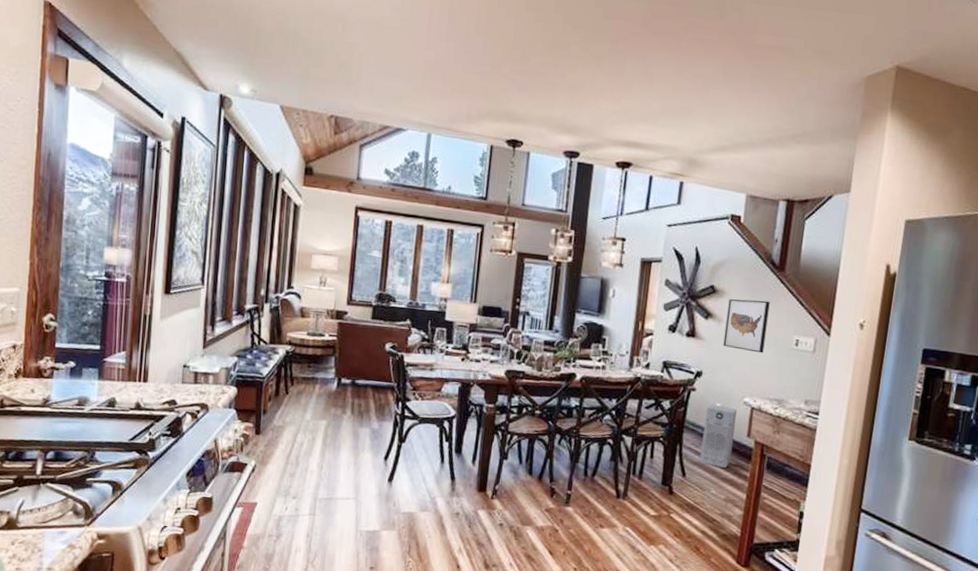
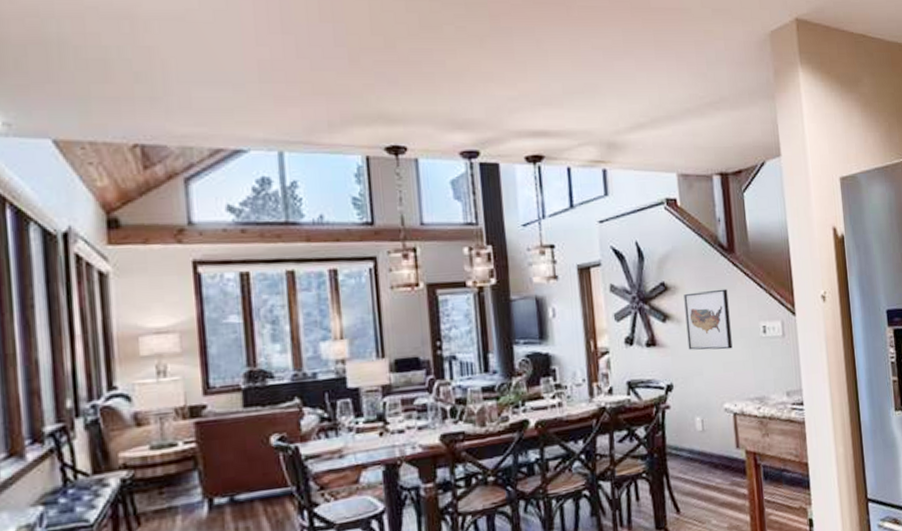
air purifier: present [700,404,737,468] -> none [686,418,725,492]

